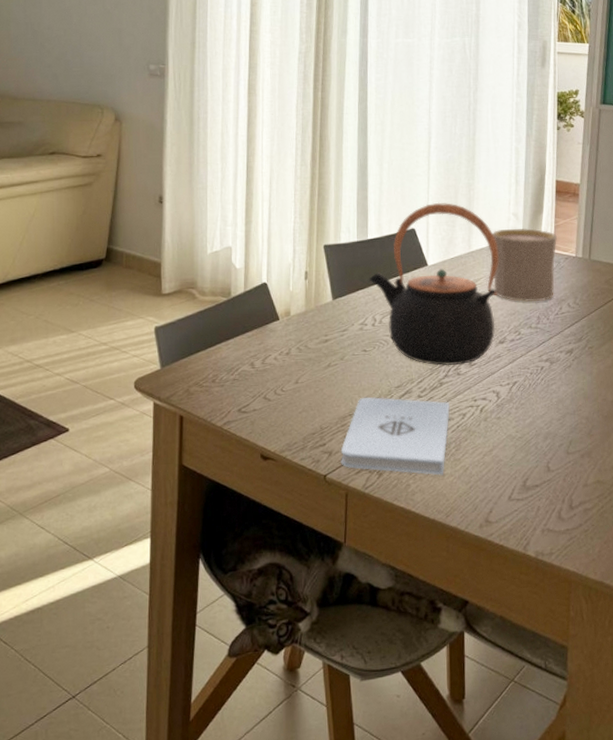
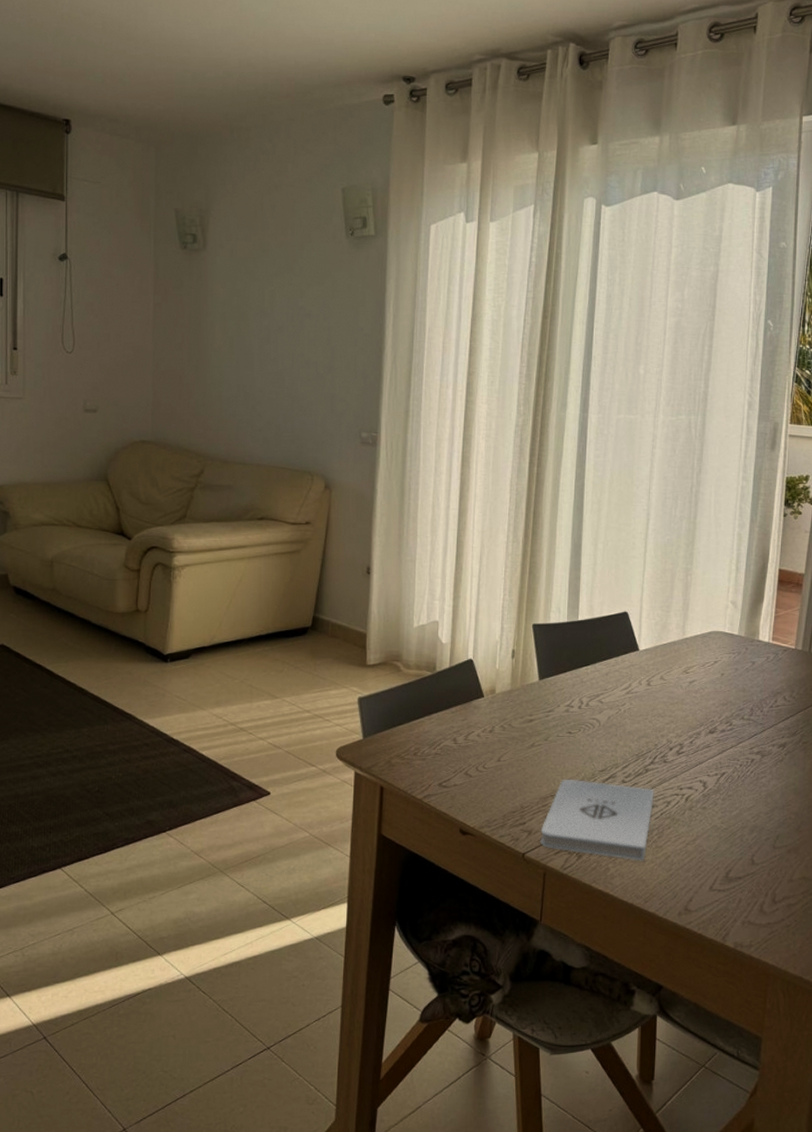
teapot: present [368,202,499,366] -> none [577,586,714,753]
cup: present [492,228,557,302] -> none [707,616,776,693]

